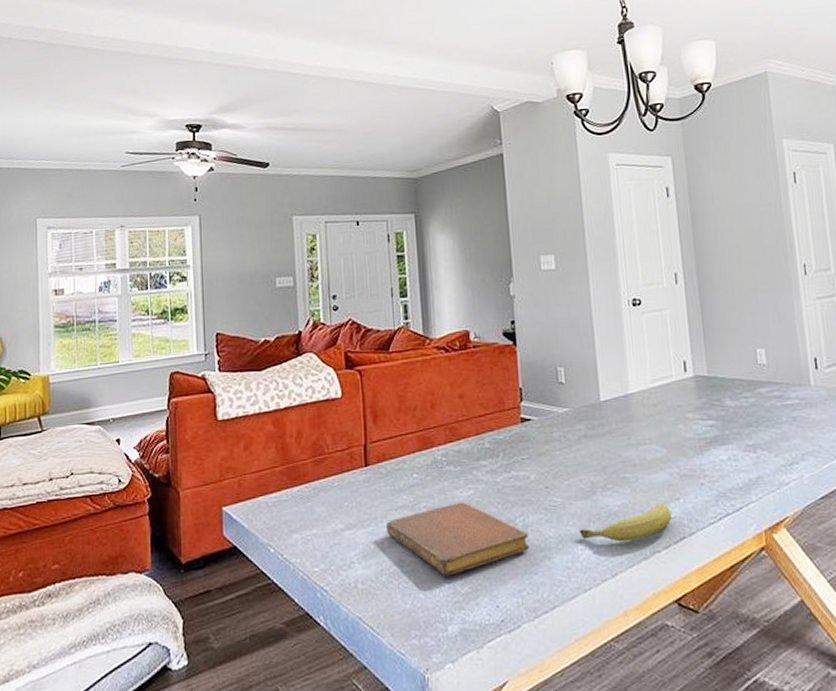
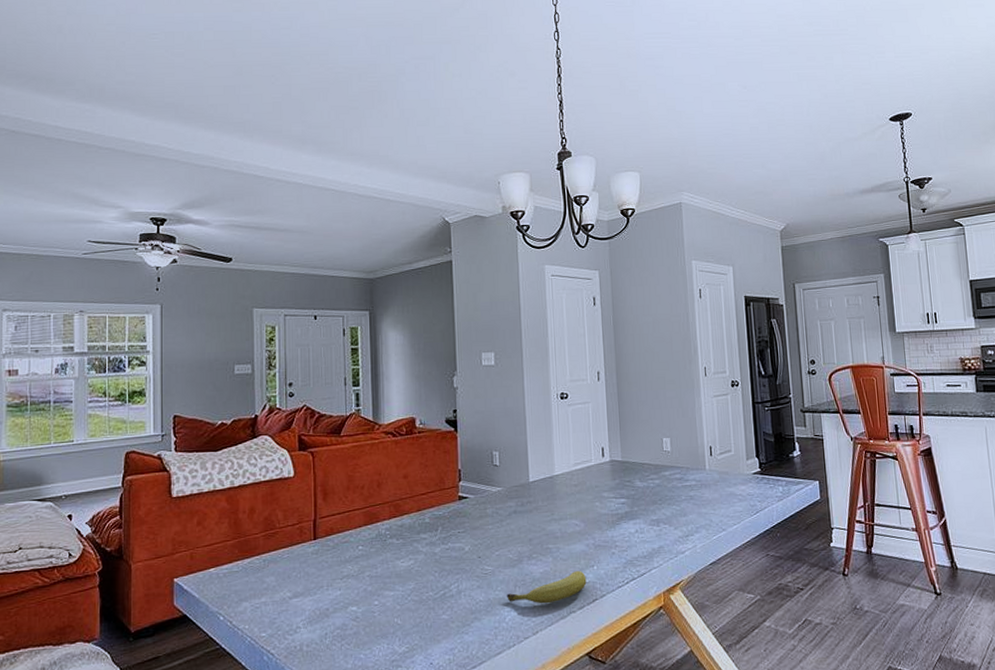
notebook: present [386,502,529,576] -> none [332,571,461,638]

